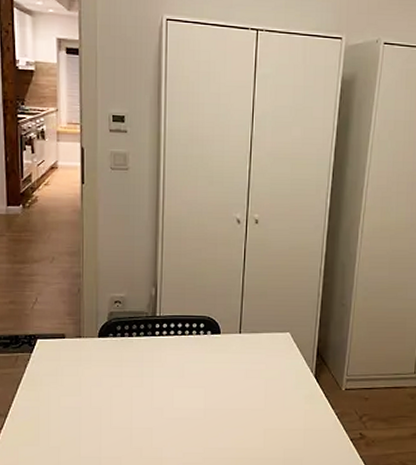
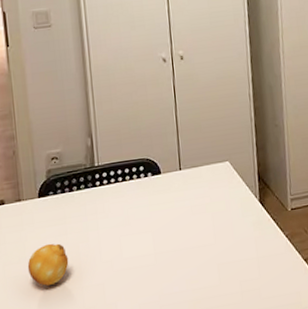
fruit: none [81,382,121,421] -> present [27,243,69,286]

